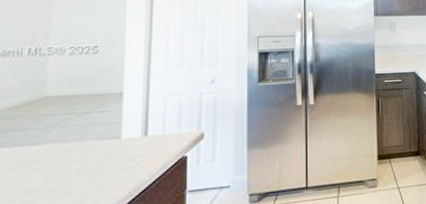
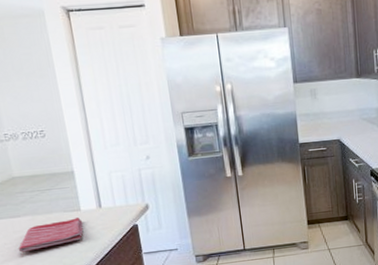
dish towel: none [27,147,121,190] -> present [18,217,83,253]

